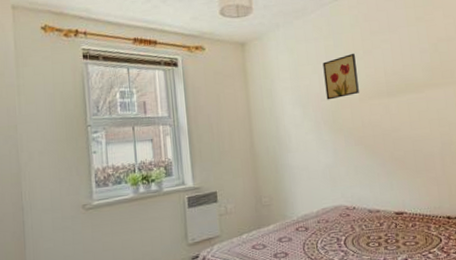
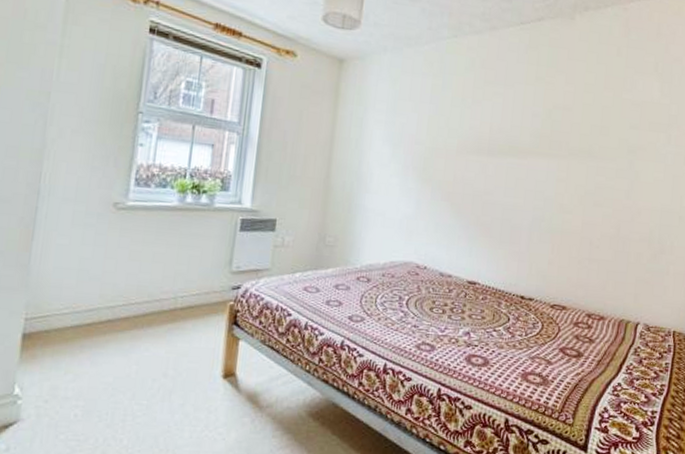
wall art: present [322,53,359,100] -> none [421,99,463,145]

